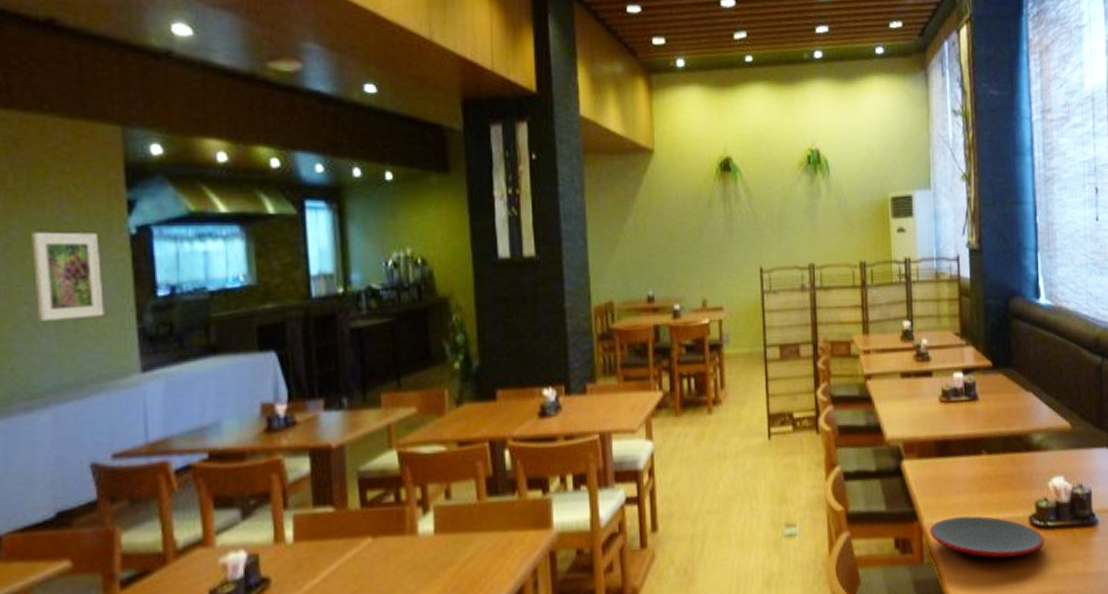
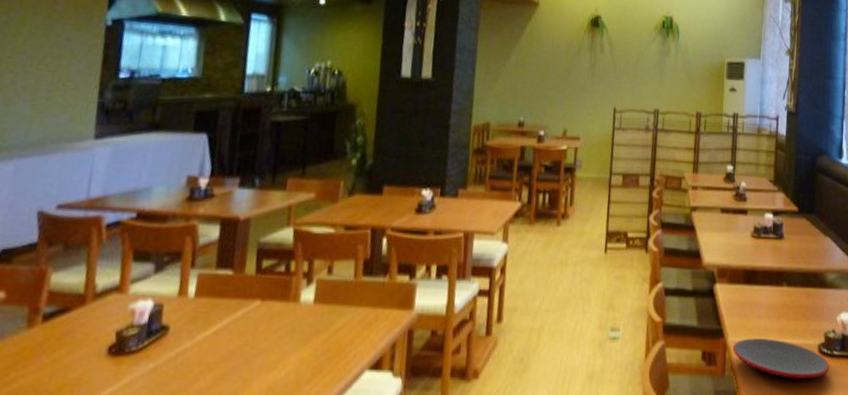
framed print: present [32,231,104,322] -> none [19,15,80,90]

